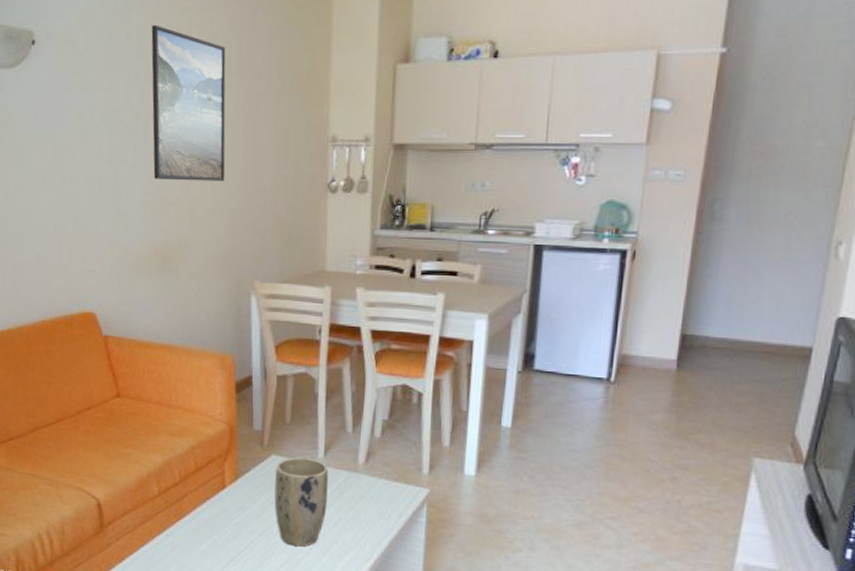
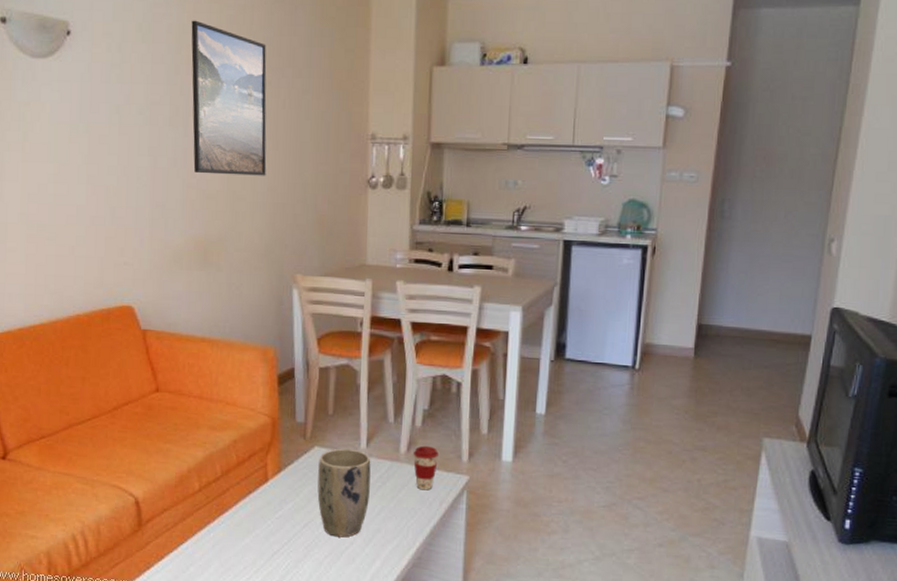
coffee cup: none [372,456,398,502] -> present [413,445,438,491]

